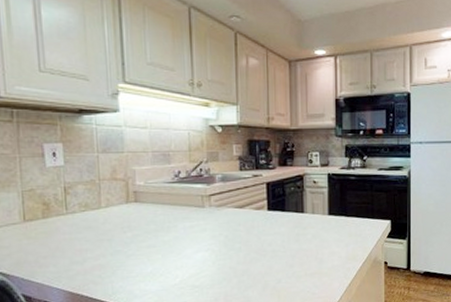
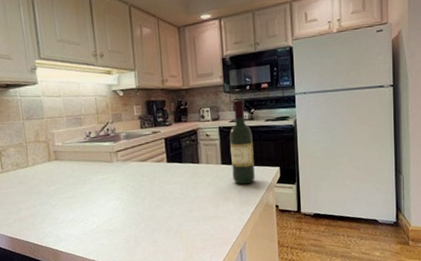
wine bottle: none [339,145,364,238] -> present [230,100,255,185]

